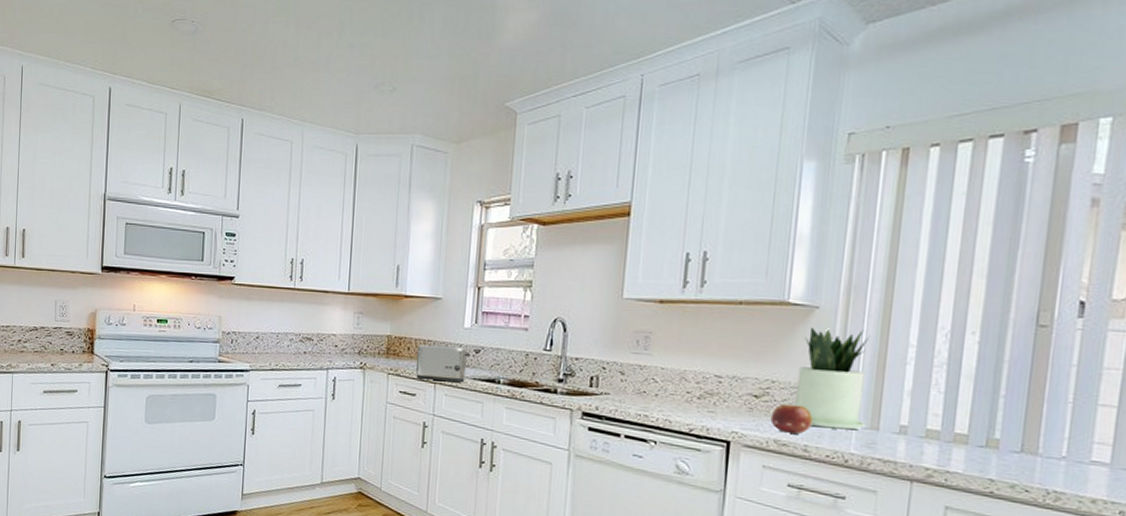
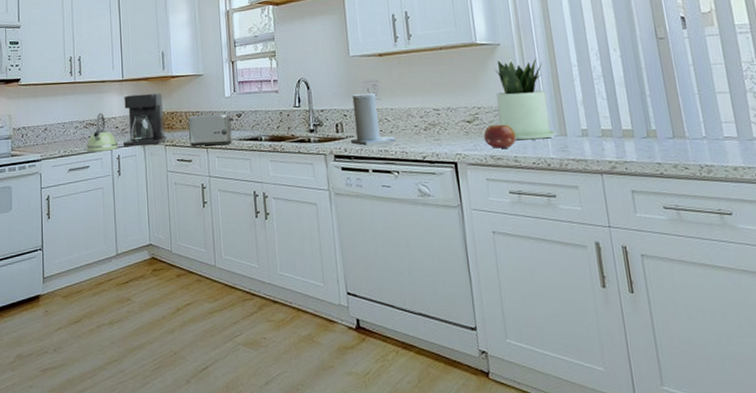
kettle: none [298,327,336,371] -> present [85,113,119,152]
coffee maker: none [340,311,392,373] -> present [122,93,166,147]
paper towel: none [605,345,660,410] -> present [351,93,396,147]

